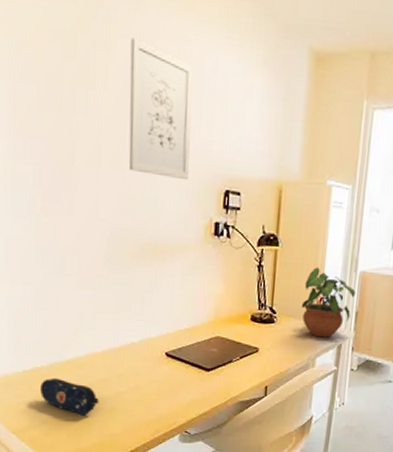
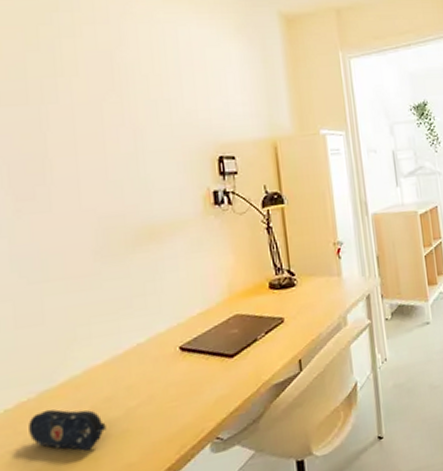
wall art: present [128,37,193,181] -> none [98,23,179,154]
potted plant: present [301,267,356,338] -> none [319,217,372,292]

